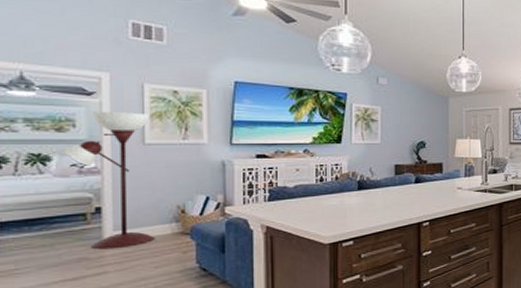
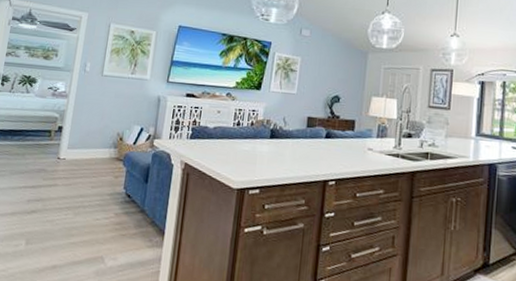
floor lamp: present [62,112,155,250] -> none [45,45,110,165]

